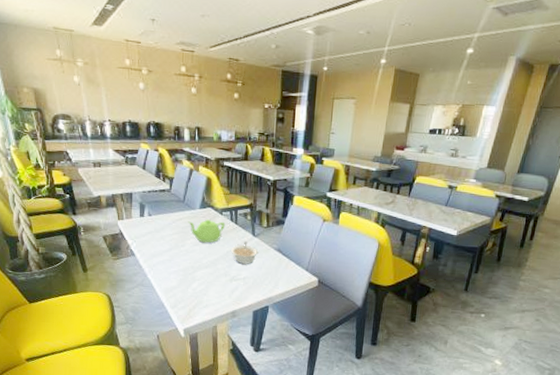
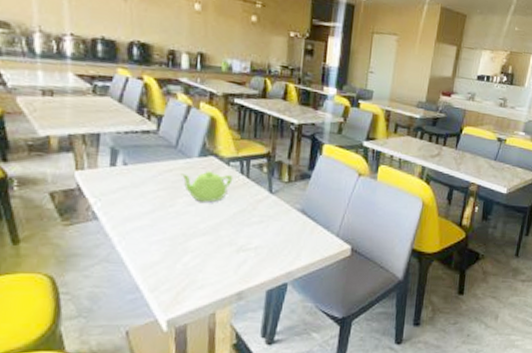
legume: present [231,241,259,264] -> none [239,200,276,229]

